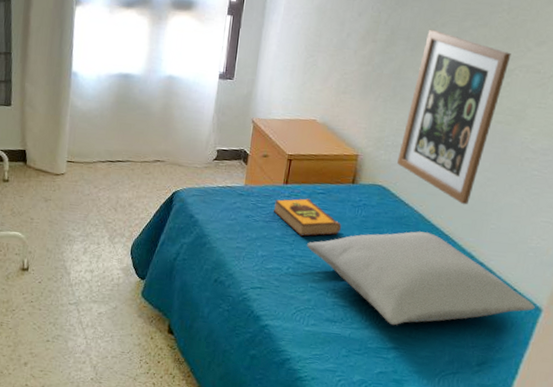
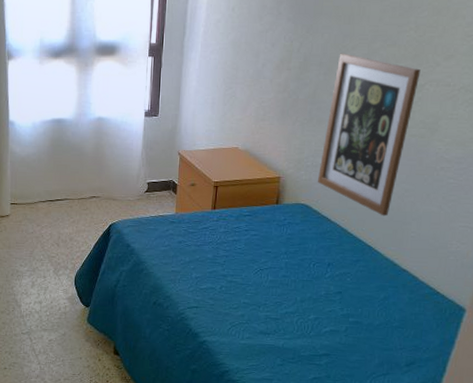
hardback book: present [273,198,341,237] -> none [203,221,268,257]
pillow: present [307,231,535,326] -> none [238,244,459,334]

